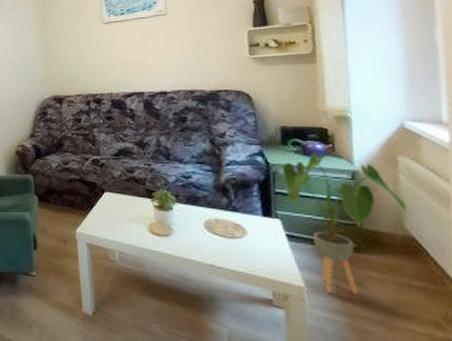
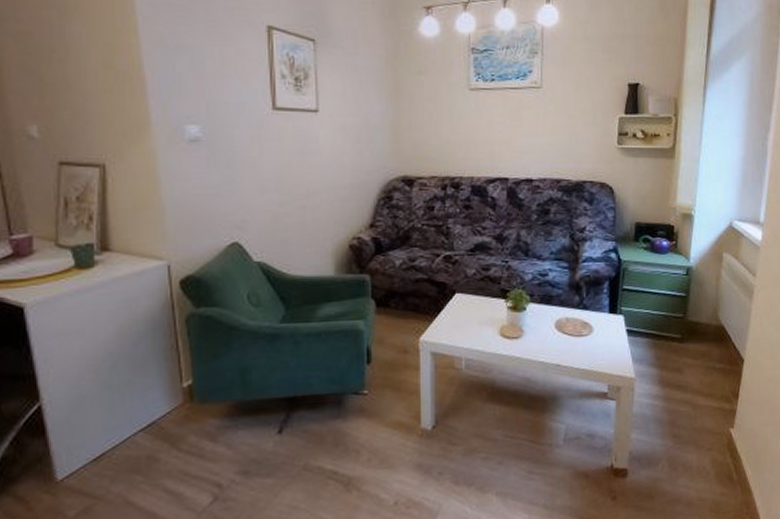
house plant: present [281,152,407,294] -> none [631,249,721,381]

